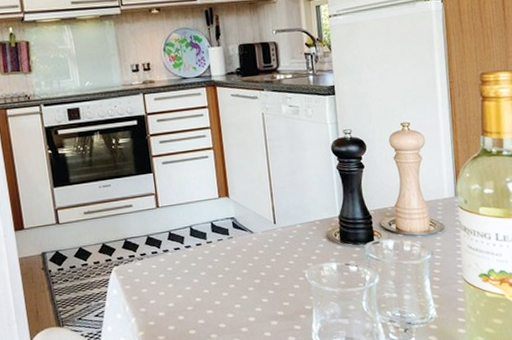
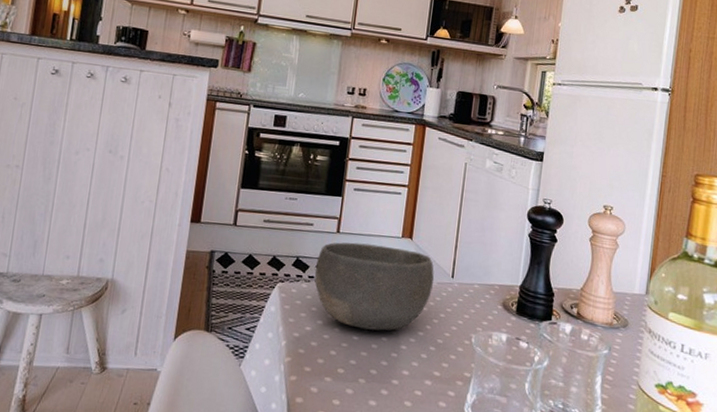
bowl: none [144,207,259,290] -> present [314,242,435,331]

